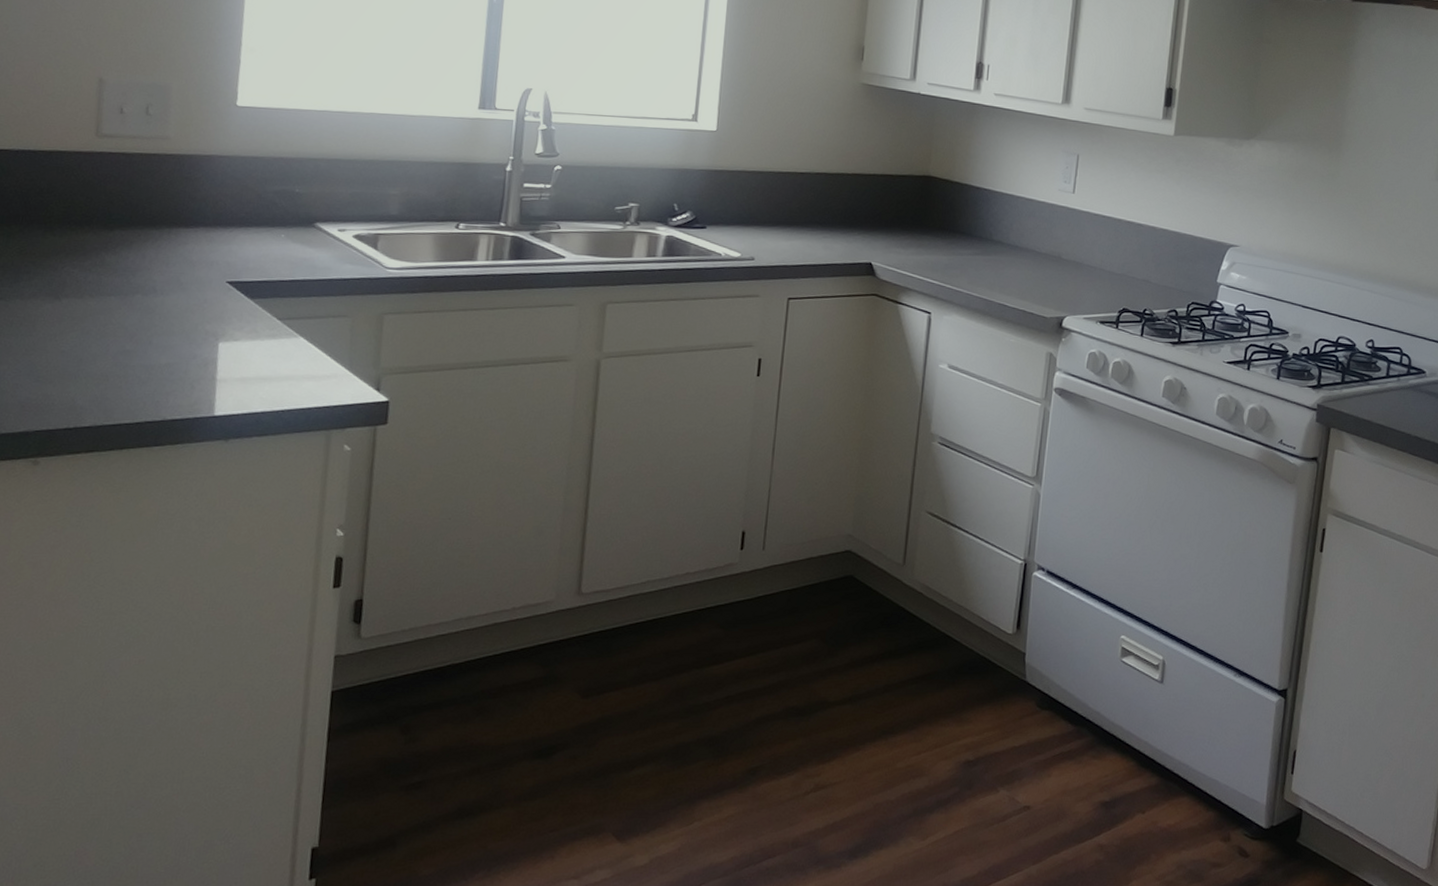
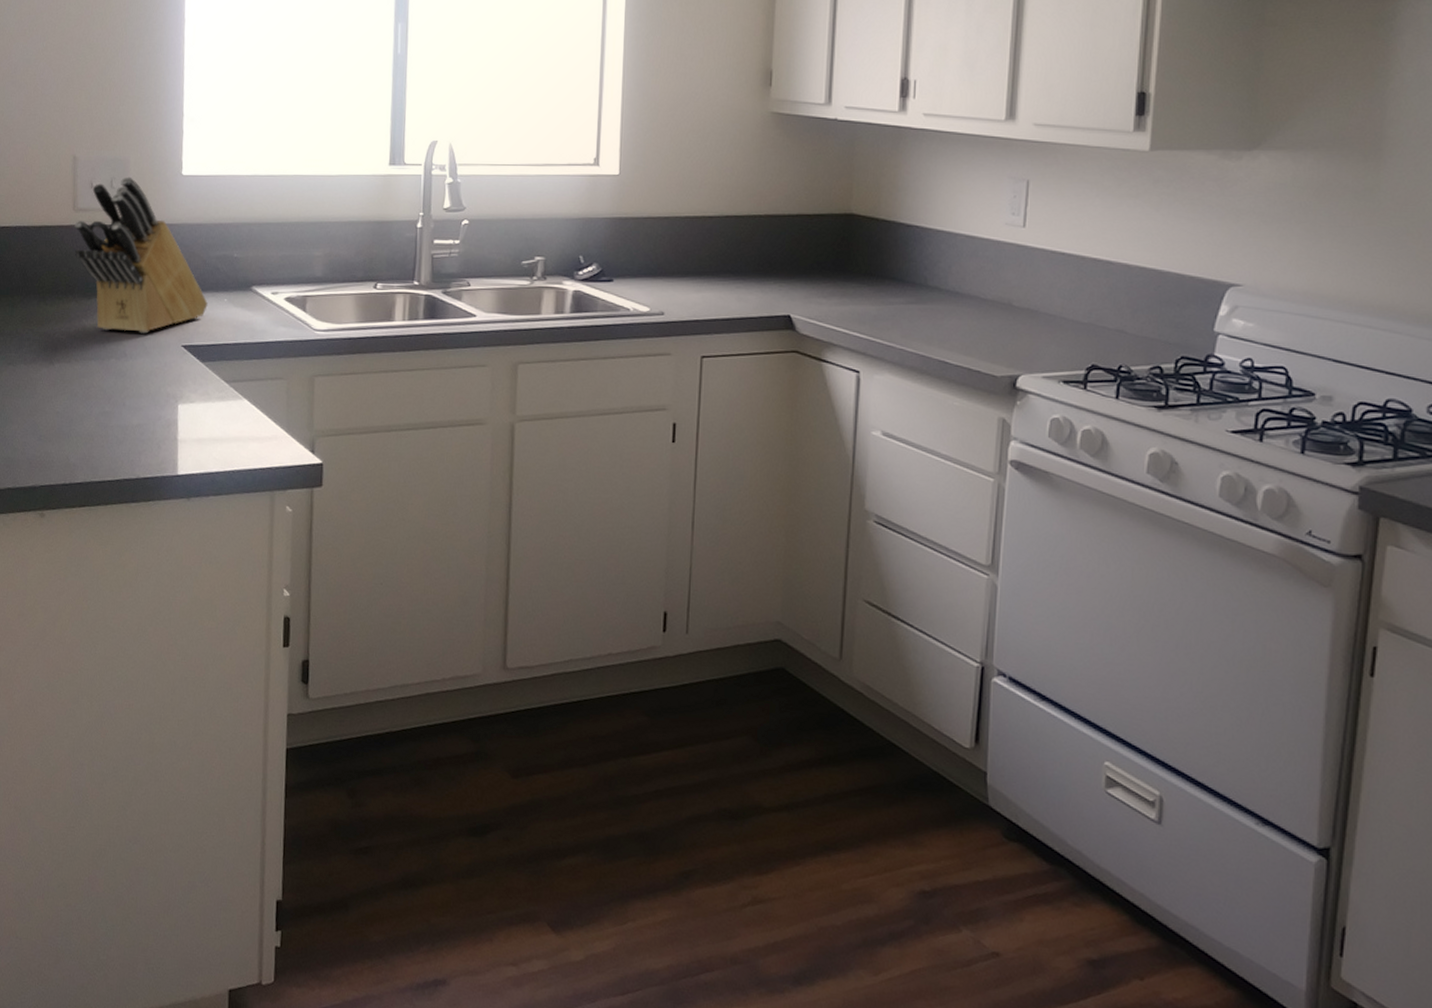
knife block: none [95,103,261,269] -> present [74,176,208,334]

